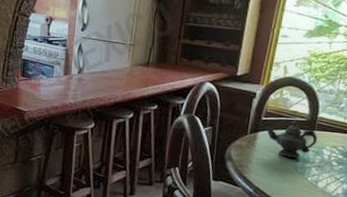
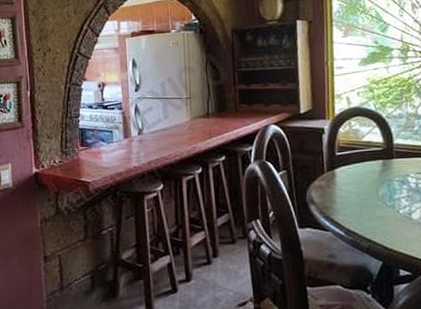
teapot: present [266,119,317,158] -> none [342,149,399,191]

